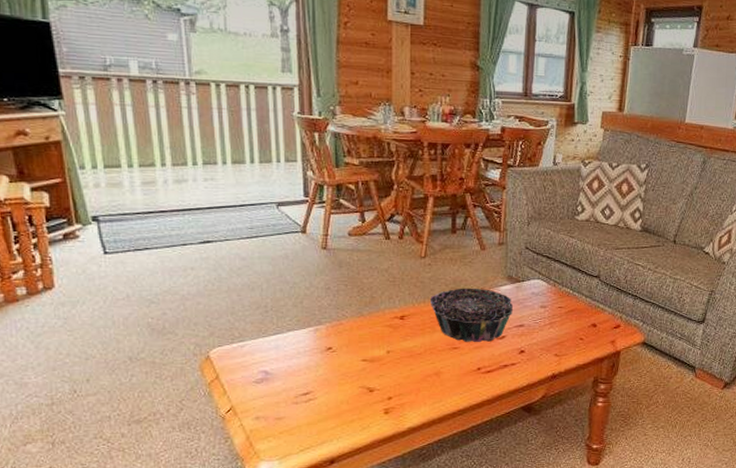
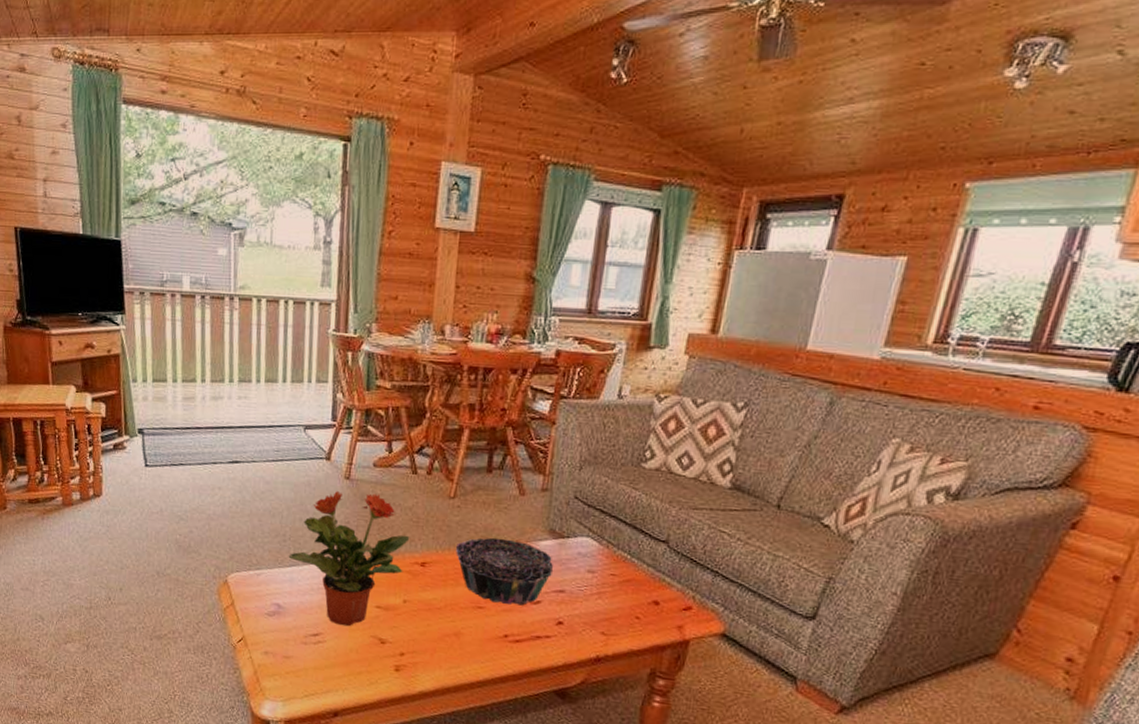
potted plant: none [271,260,388,382] -> present [288,491,410,627]

